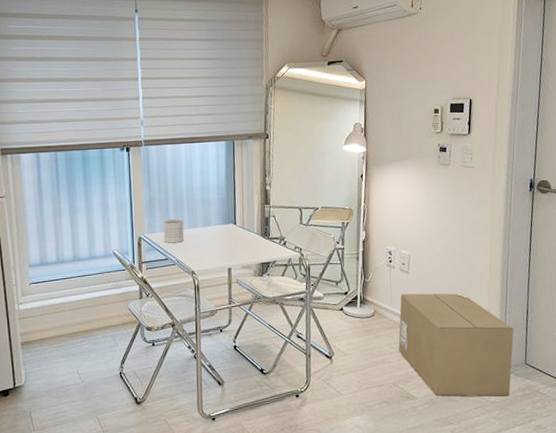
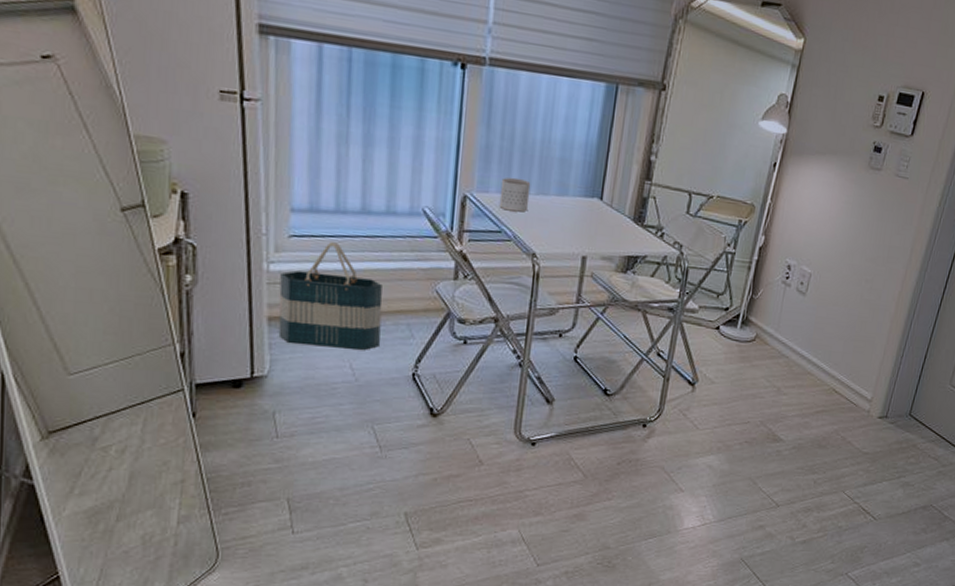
tote bag: none [27,284,95,360] -> present [278,242,383,350]
box: present [398,293,514,397] -> none [775,318,907,449]

